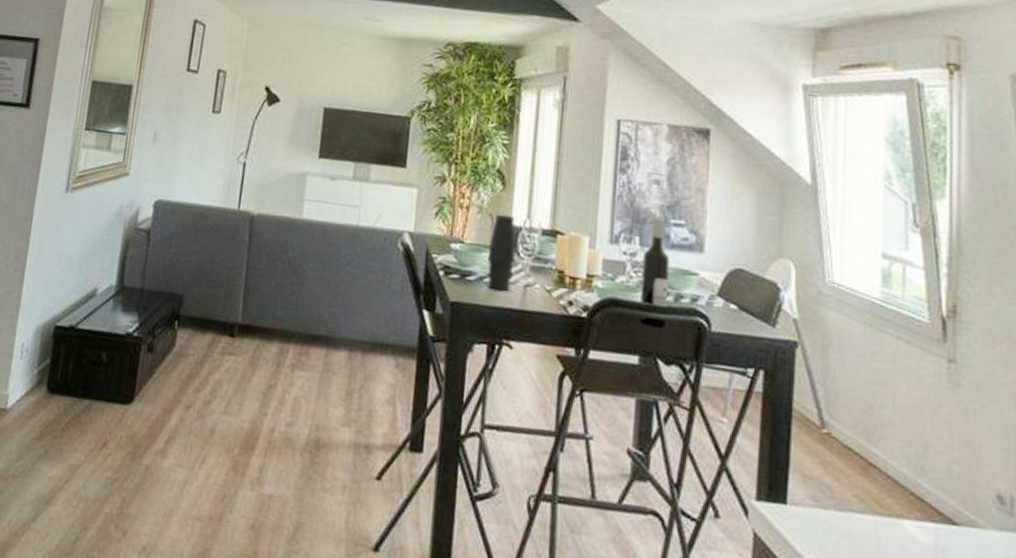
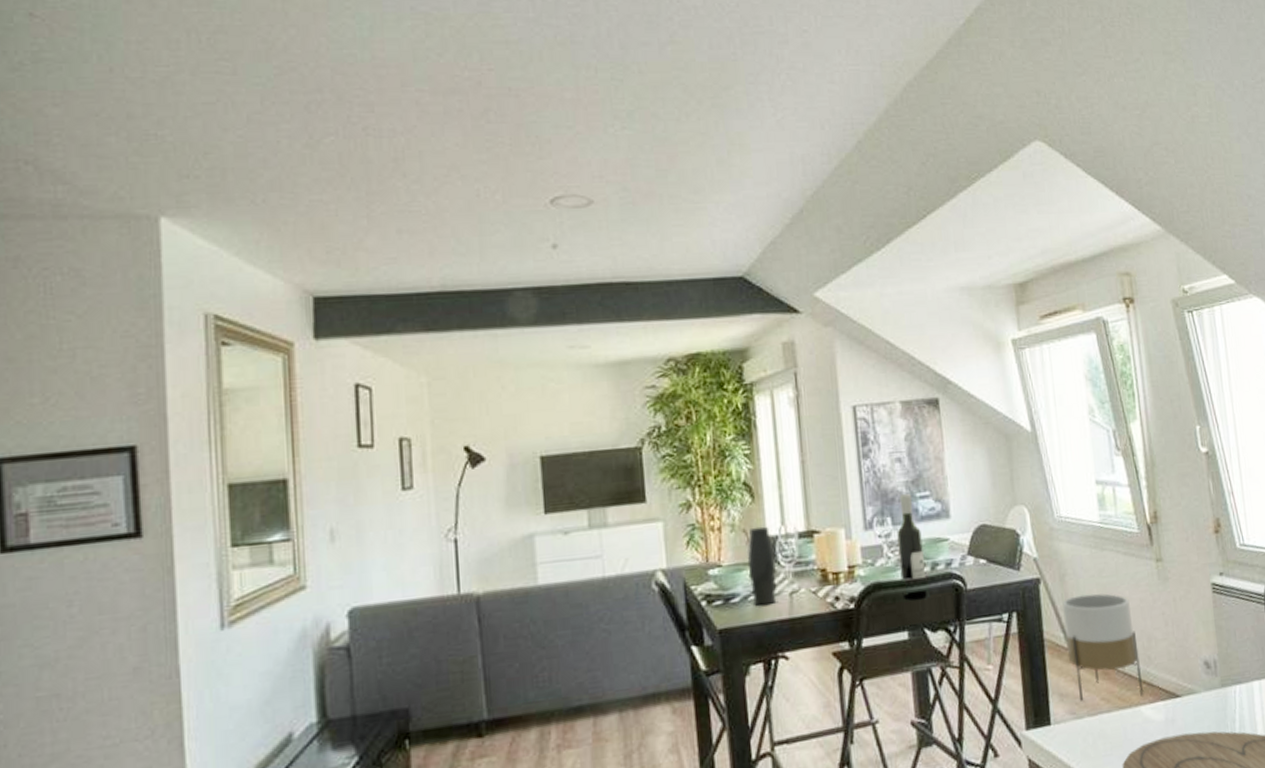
planter: none [819,371,910,511] -> present [1061,593,1144,701]

